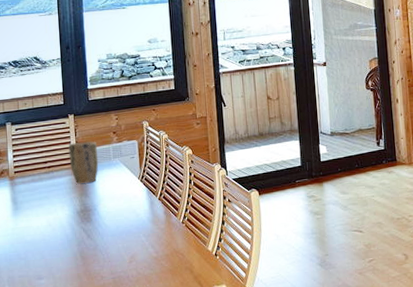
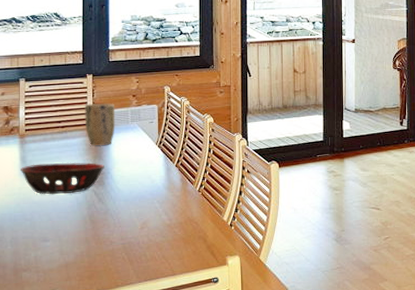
decorative bowl: none [12,200,91,234] -> present [21,162,104,195]

